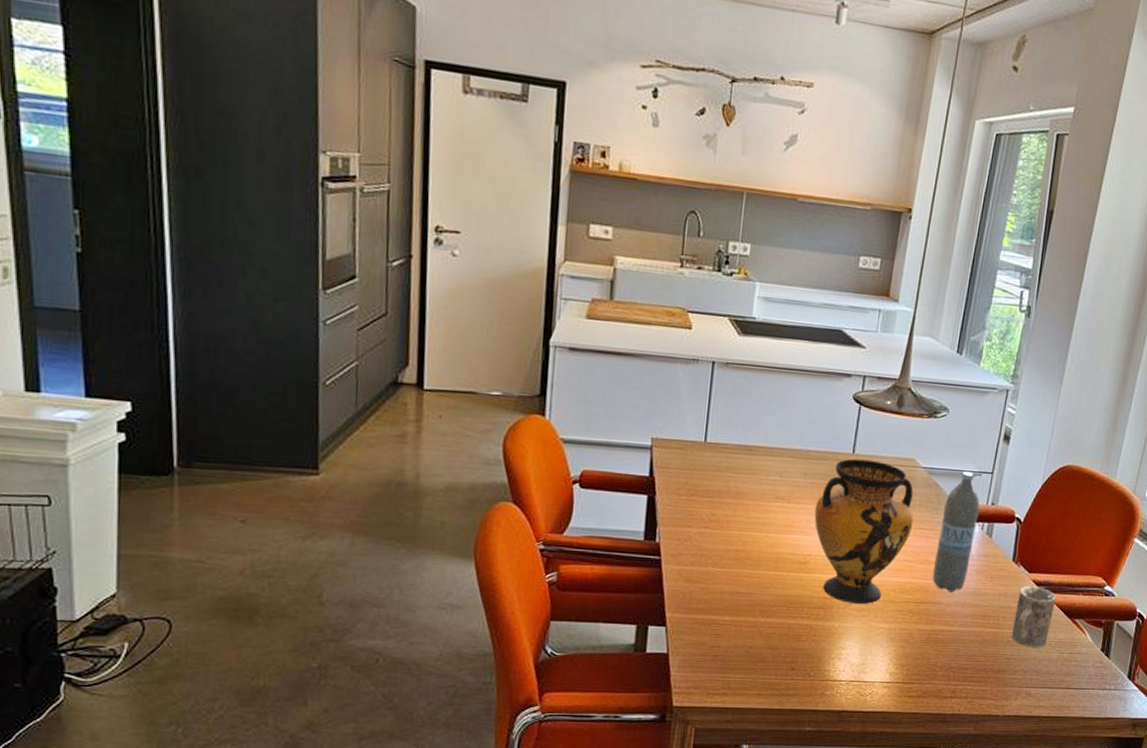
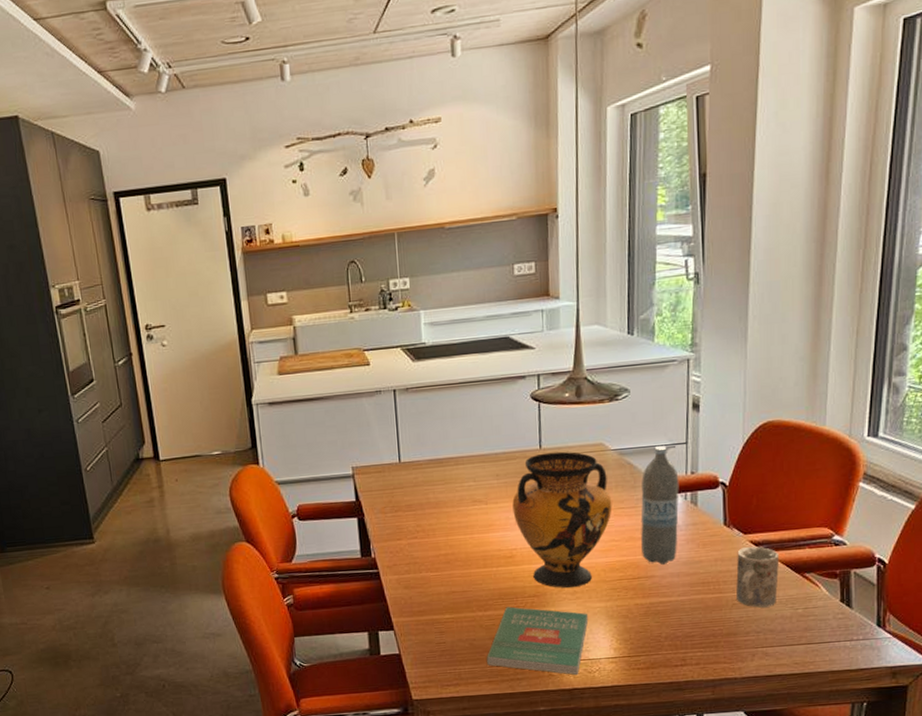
book: none [759,616,871,697] -> present [486,607,588,676]

